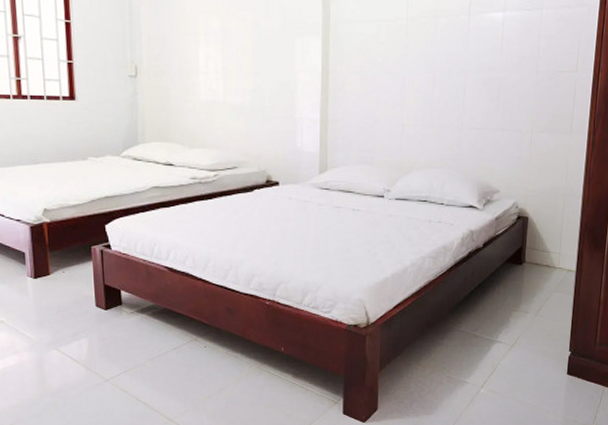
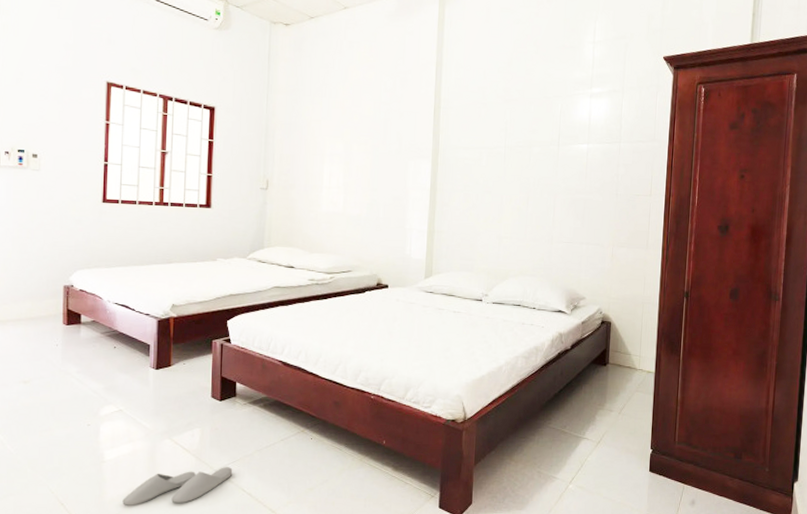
slippers: none [14,377,126,417] -> present [122,467,233,507]

